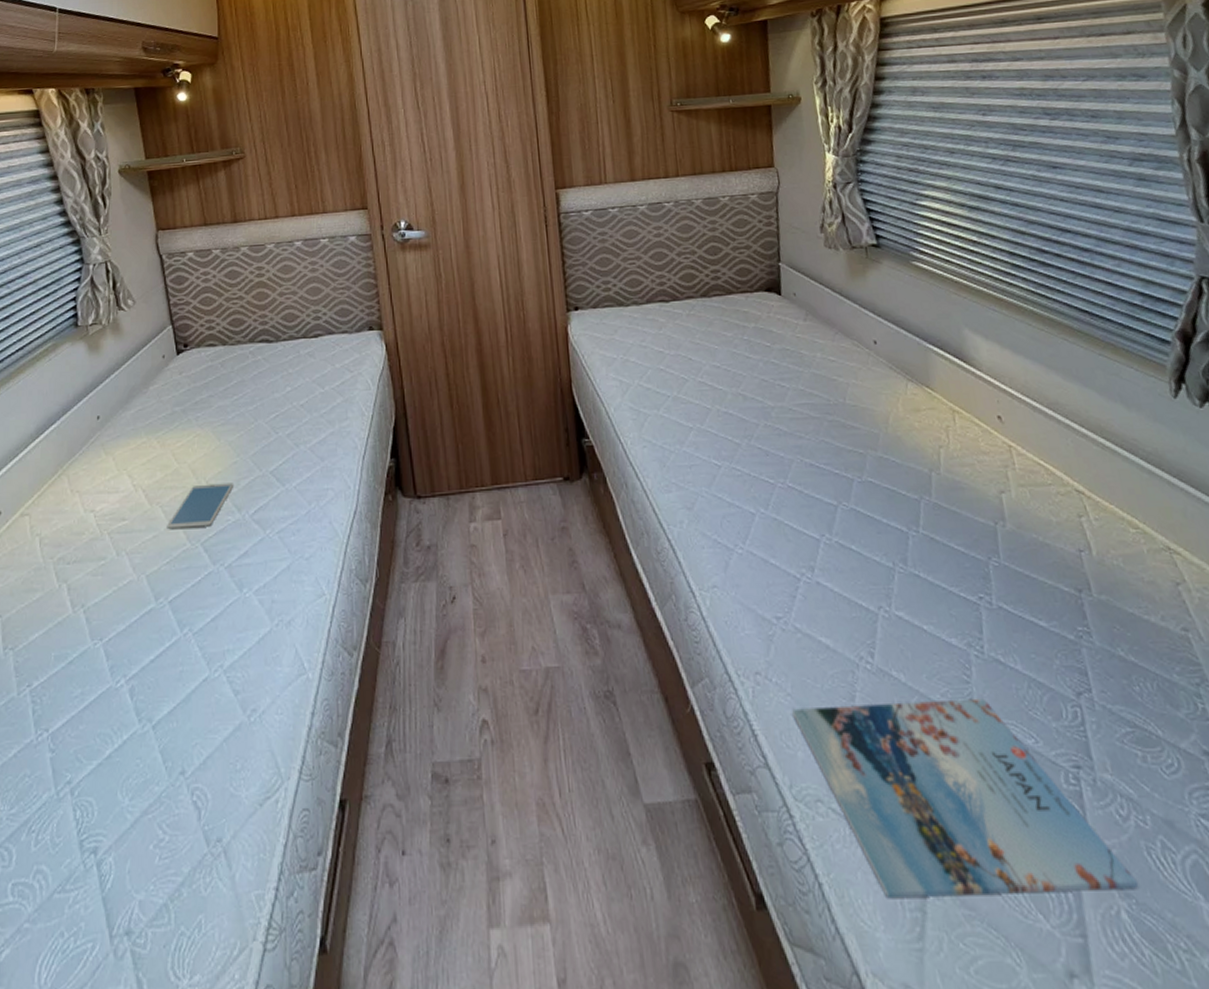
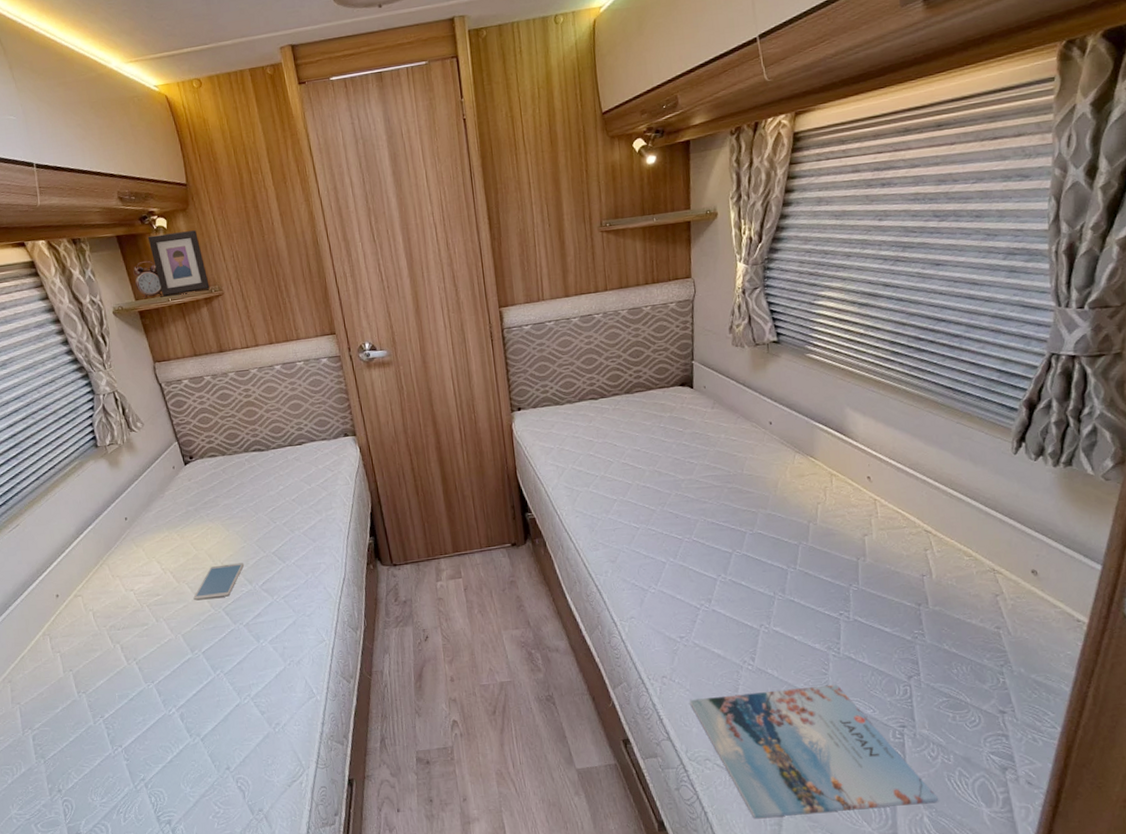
alarm clock: none [147,116,176,158] -> present [133,260,162,299]
picture frame: none [168,86,230,157] -> present [147,230,210,297]

